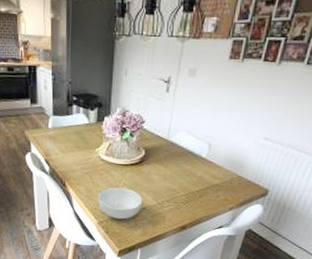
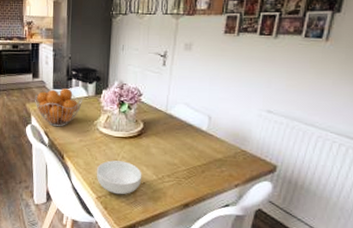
fruit basket: none [34,115,85,155] -> present [35,88,83,127]

